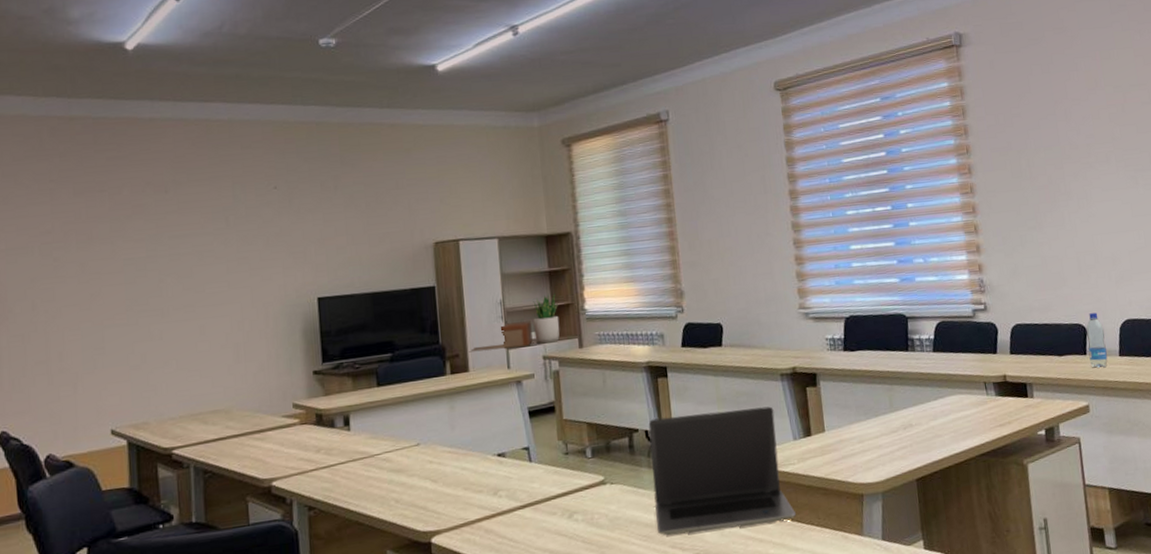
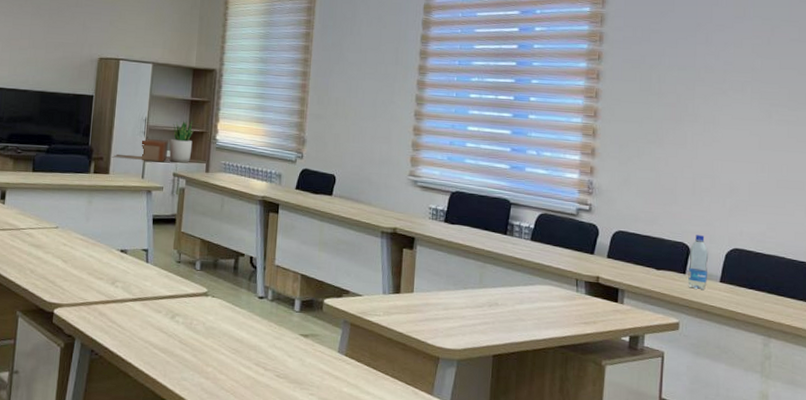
laptop computer: present [648,406,797,536] -> none [246,248,374,365]

